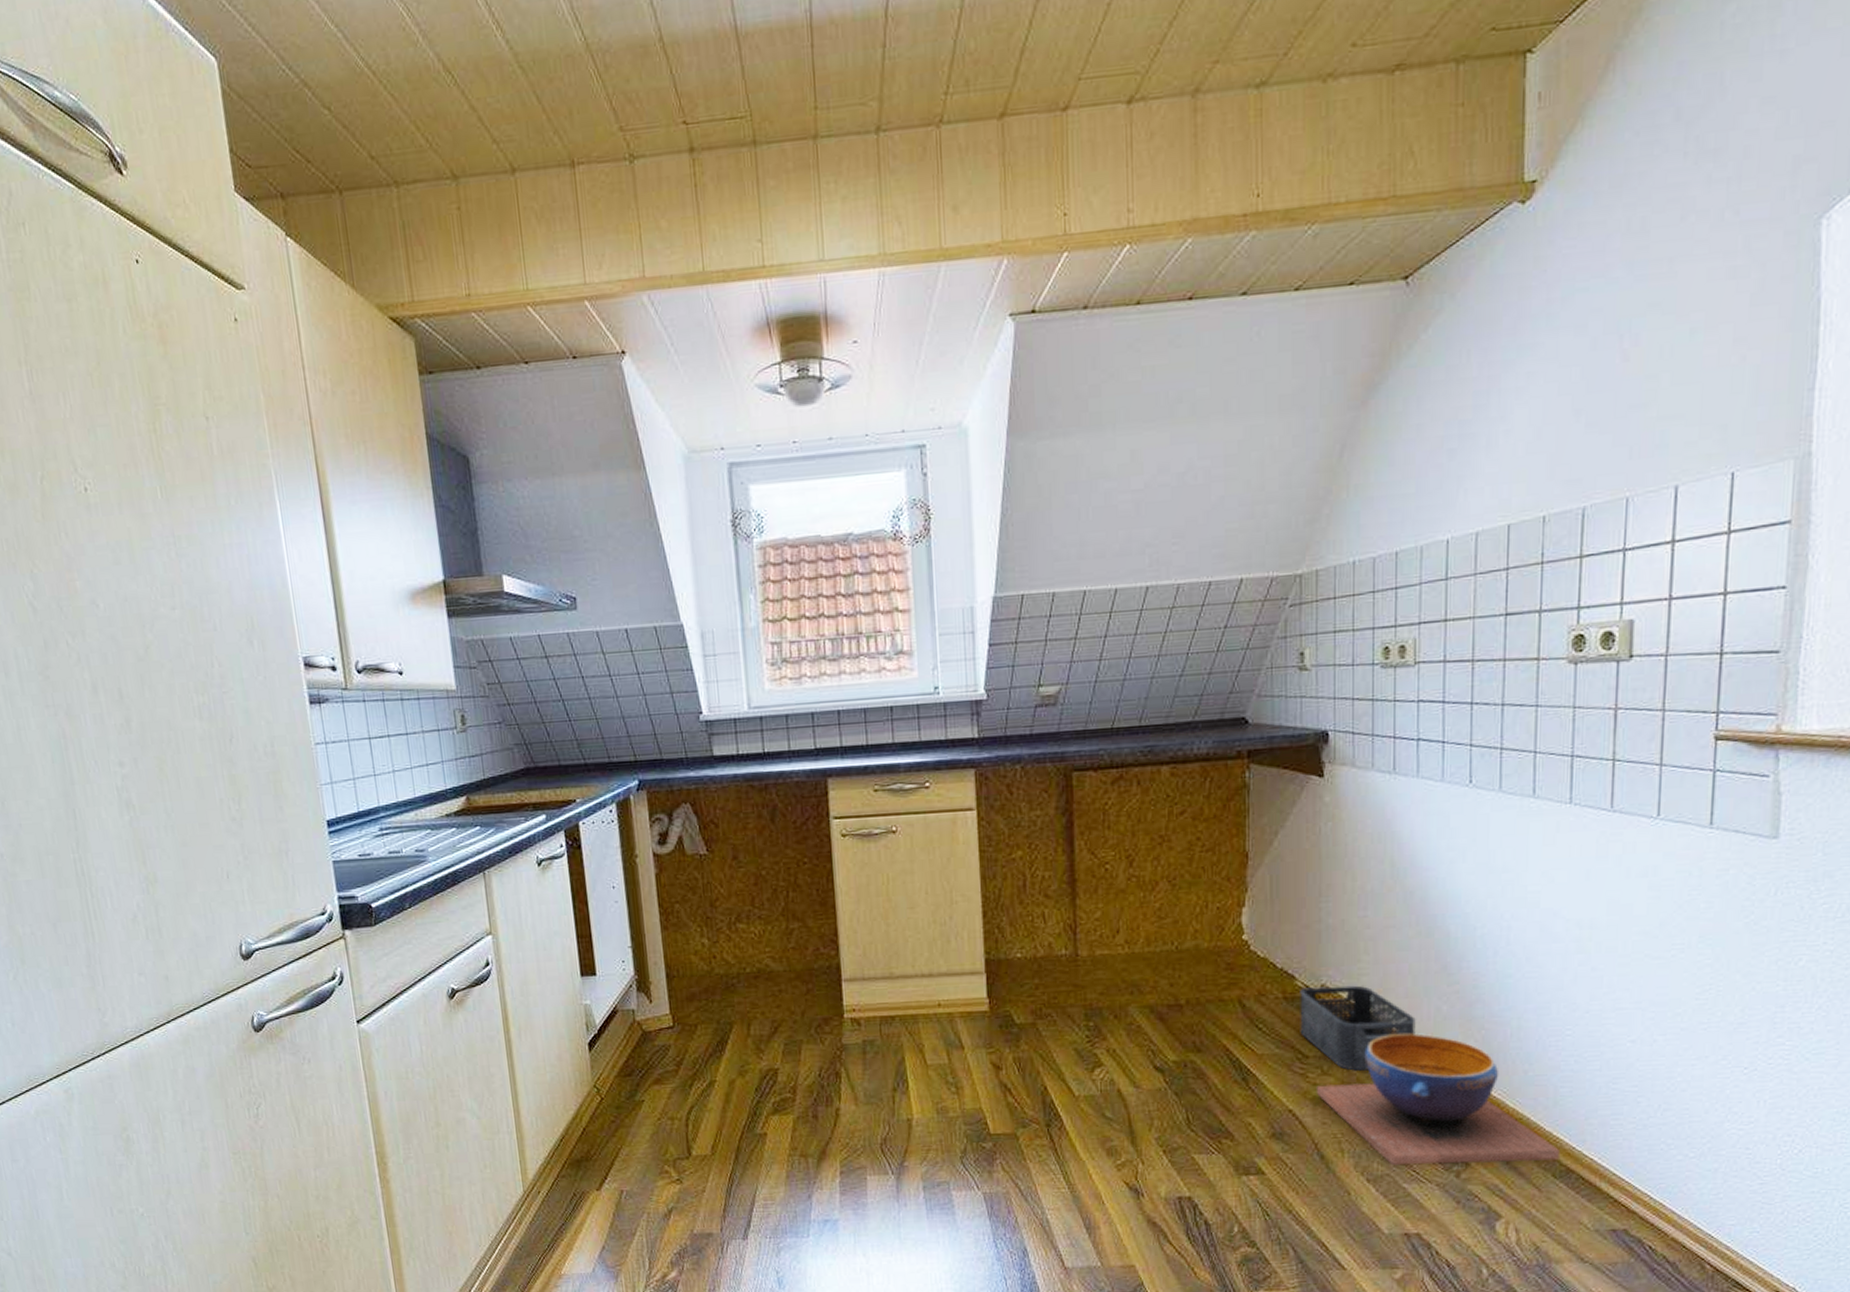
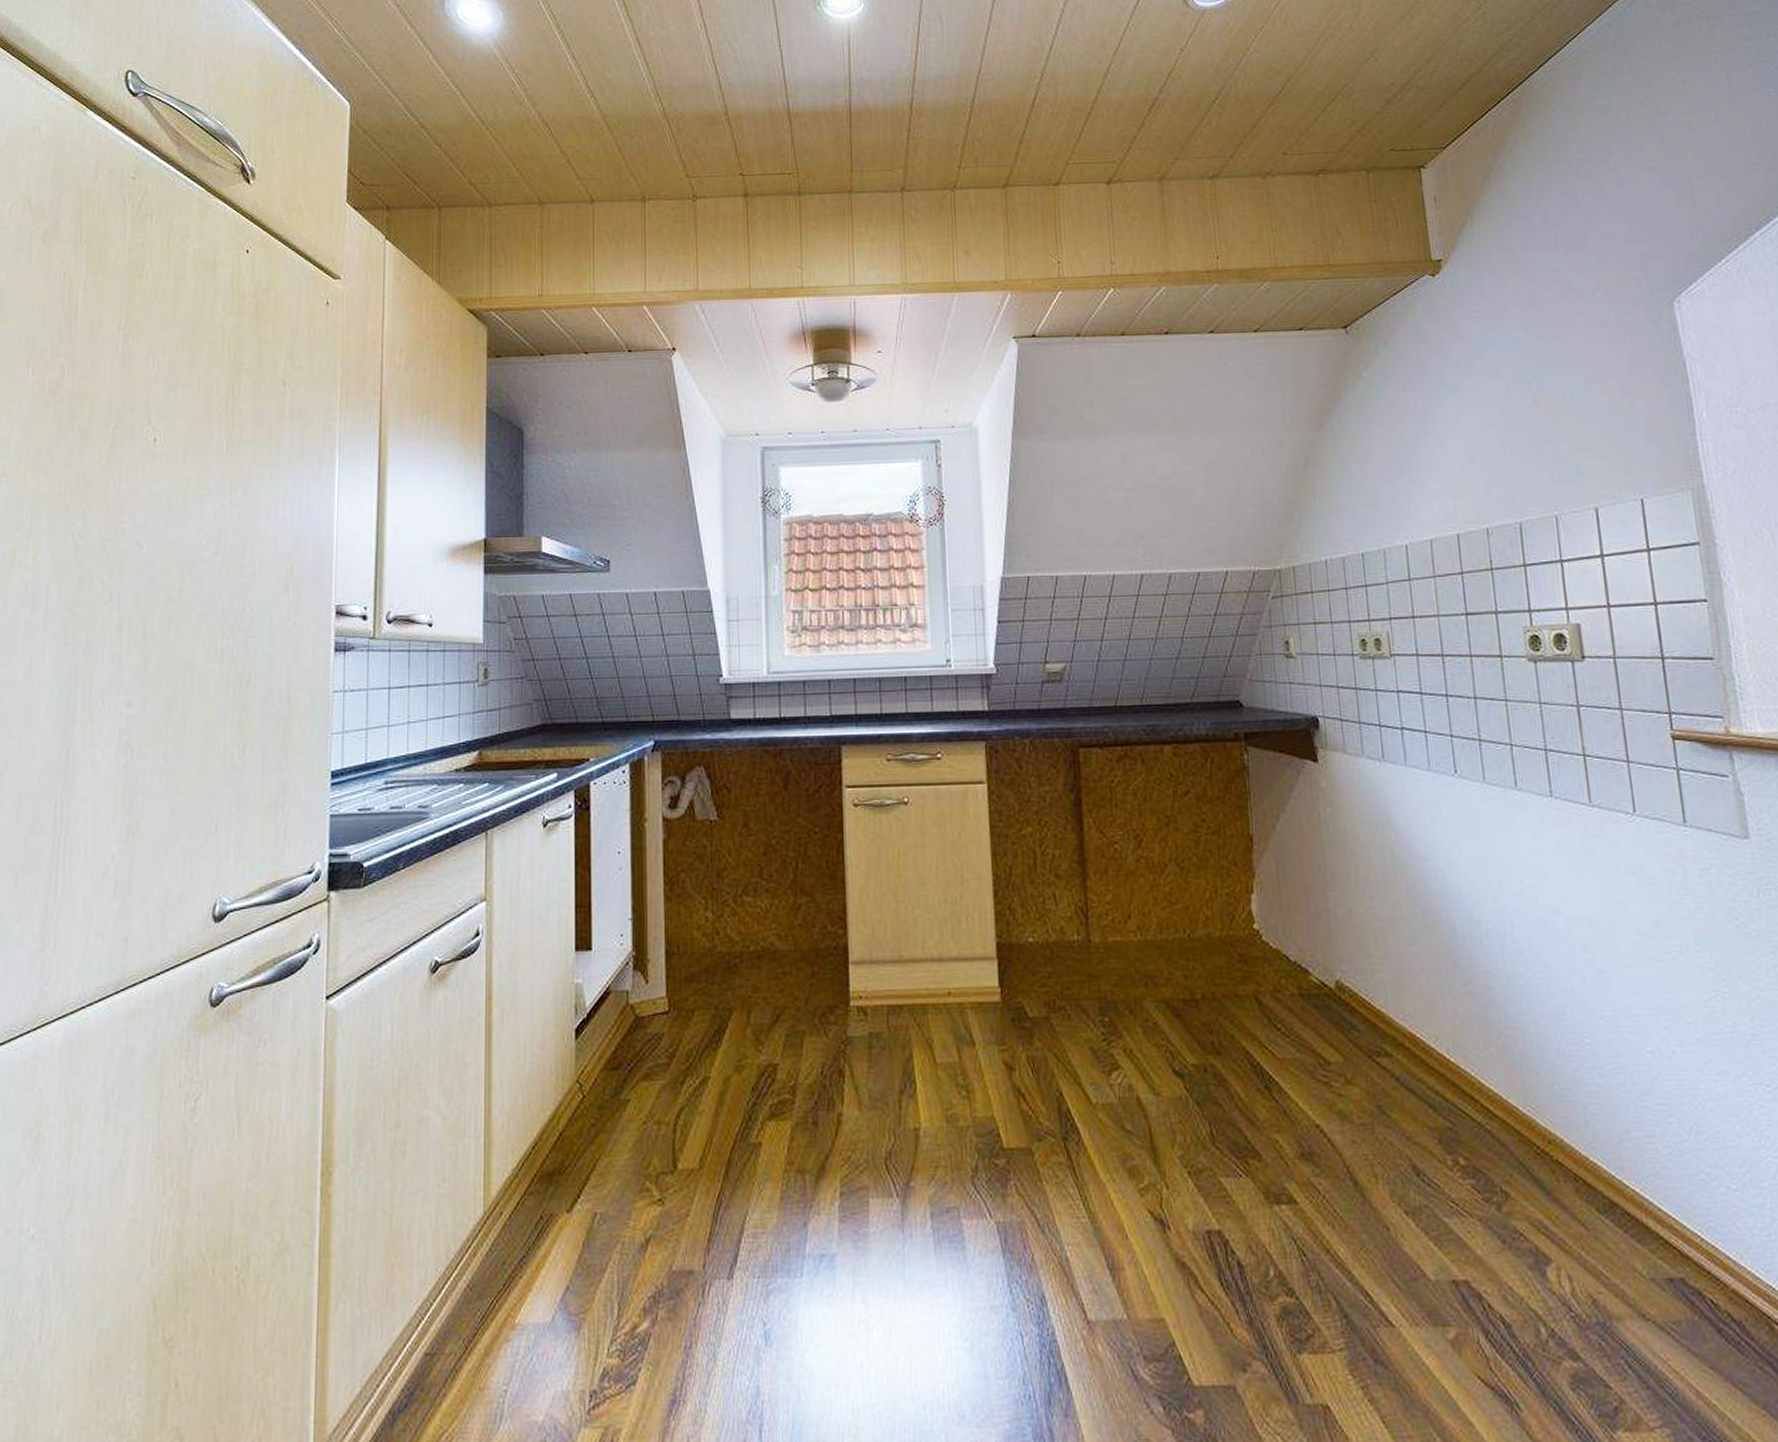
storage bin: present [1300,985,1416,1071] -> none [1315,982,1436,1080]
decorative bowl: present [1316,1033,1561,1165] -> none [1341,1038,1602,1195]

